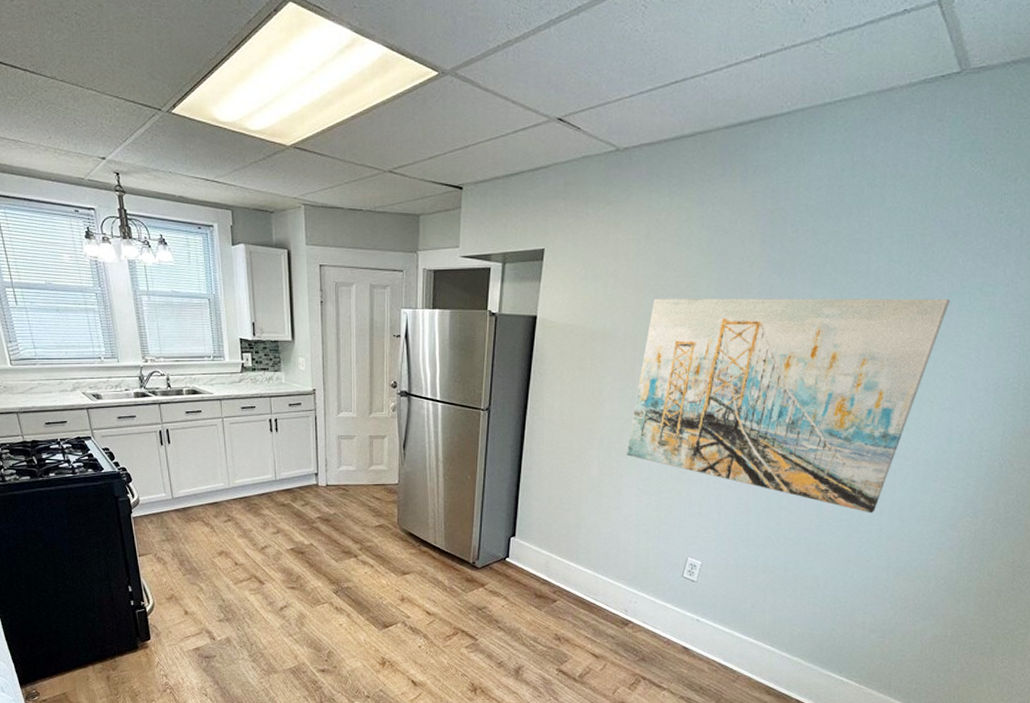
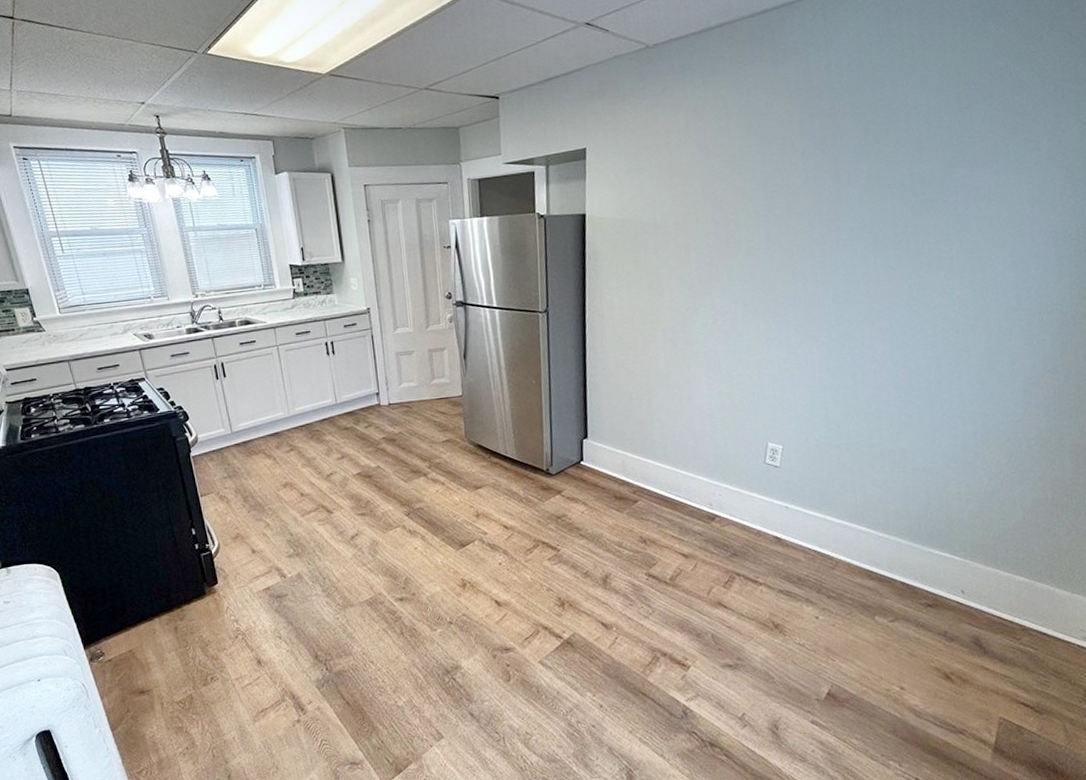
wall art: present [626,298,951,514] -> none [691,158,996,379]

